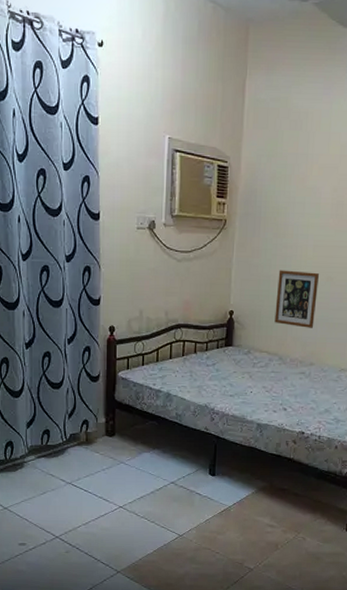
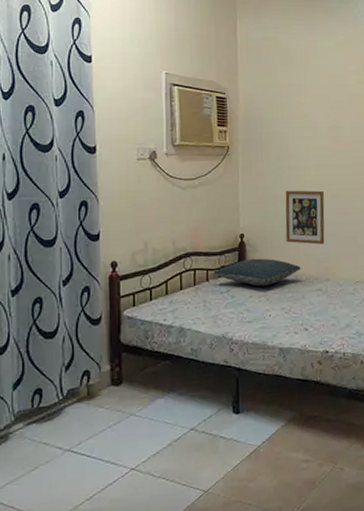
pillow: none [201,336,287,364] -> present [213,258,301,286]

